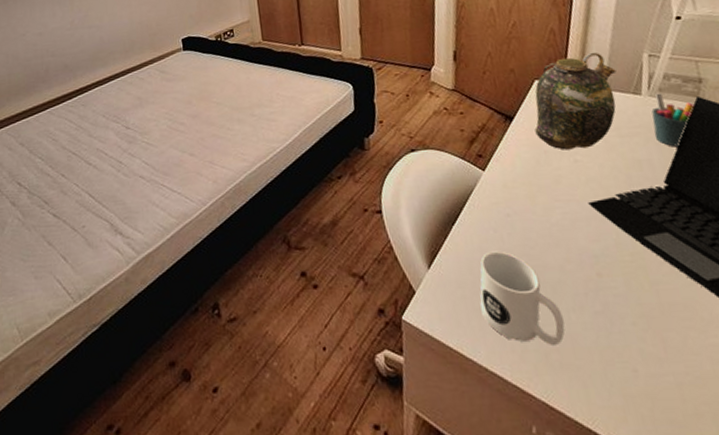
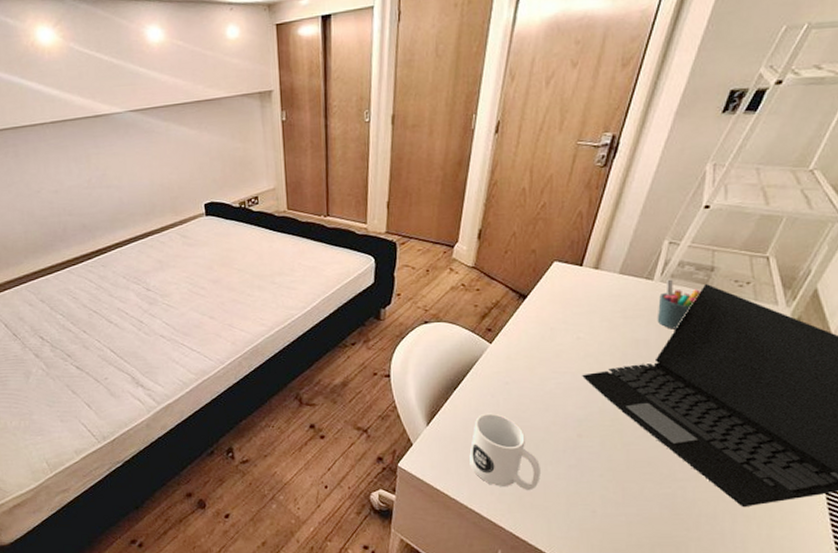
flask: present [534,52,617,150] -> none [545,237,634,328]

